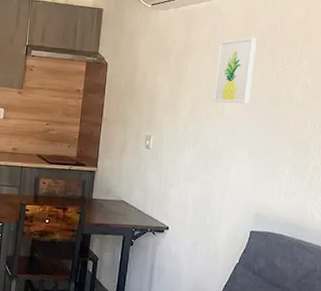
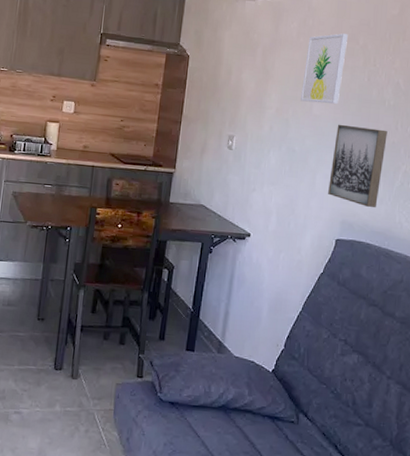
wall art: none [241,122,297,201] -> present [328,124,388,208]

